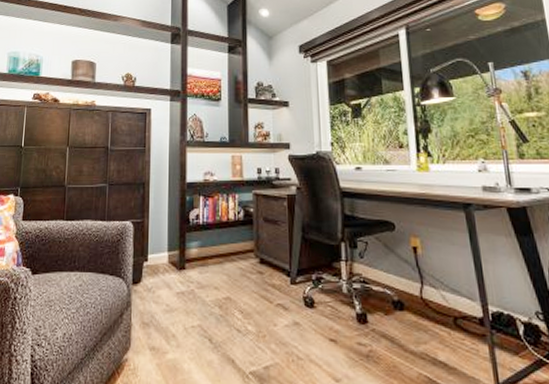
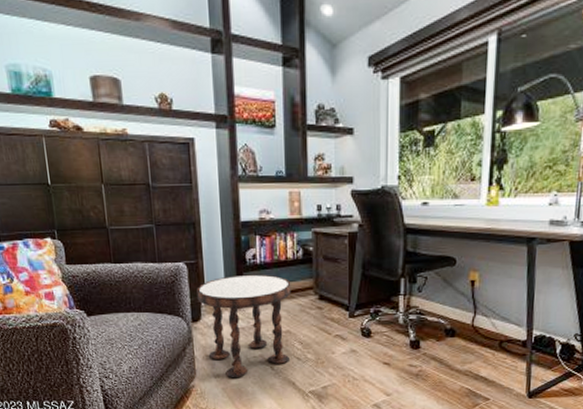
side table: none [140,234,232,352] -> present [197,274,291,378]

